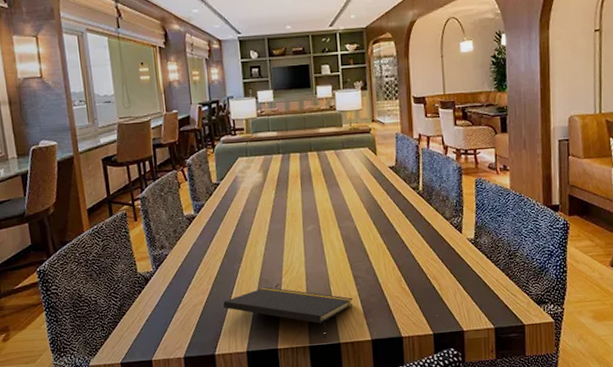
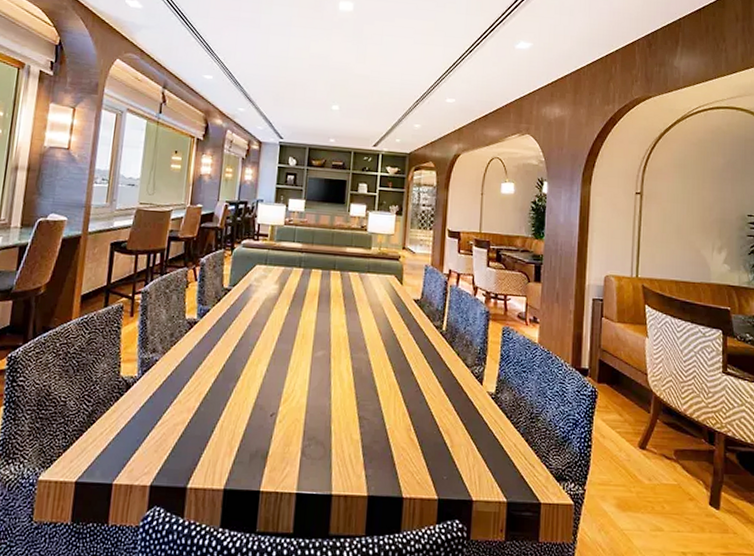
notepad: present [223,287,353,340] -> none [208,414,354,488]

